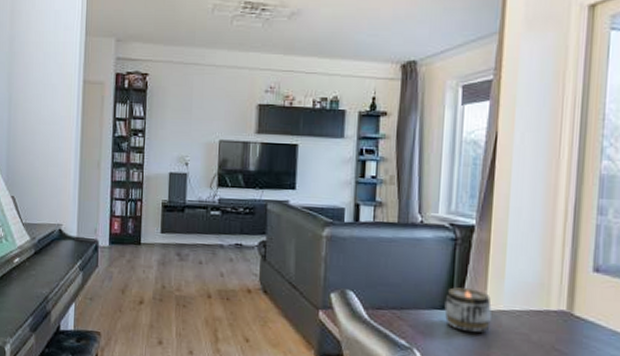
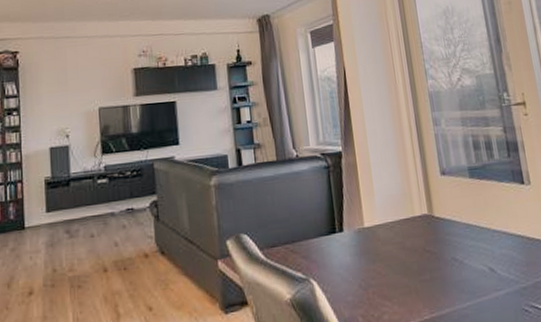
candle holder: present [444,287,492,333] -> none [329,209,371,252]

